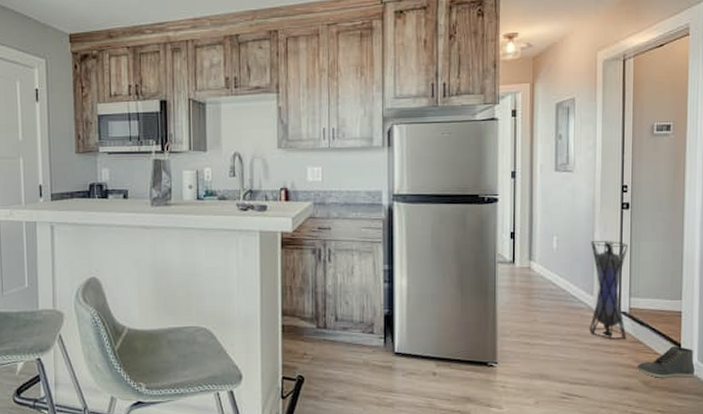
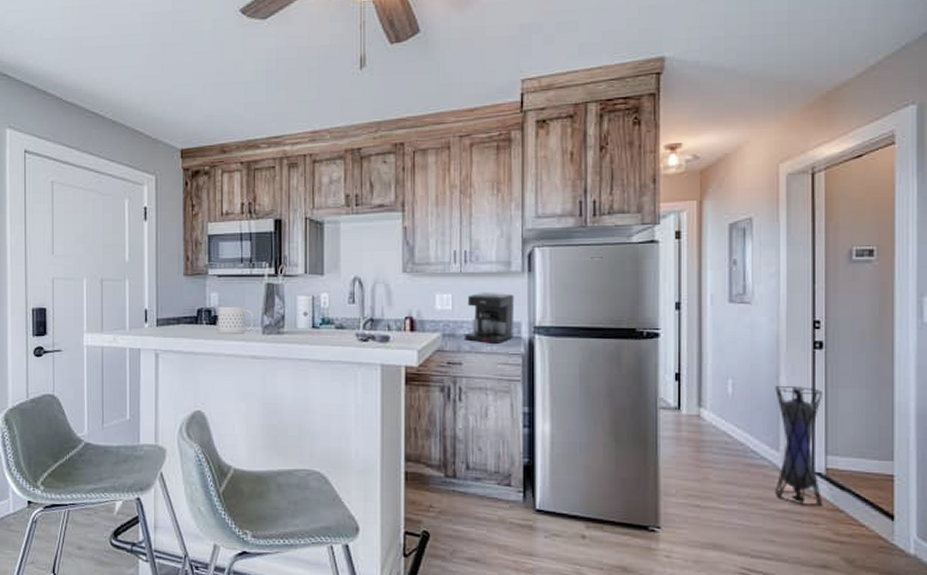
mug: none [109,181,144,207] -> present [218,306,254,334]
coffee maker: none [333,165,376,210] -> present [465,292,515,343]
sneaker: present [636,346,695,378] -> none [836,518,913,558]

